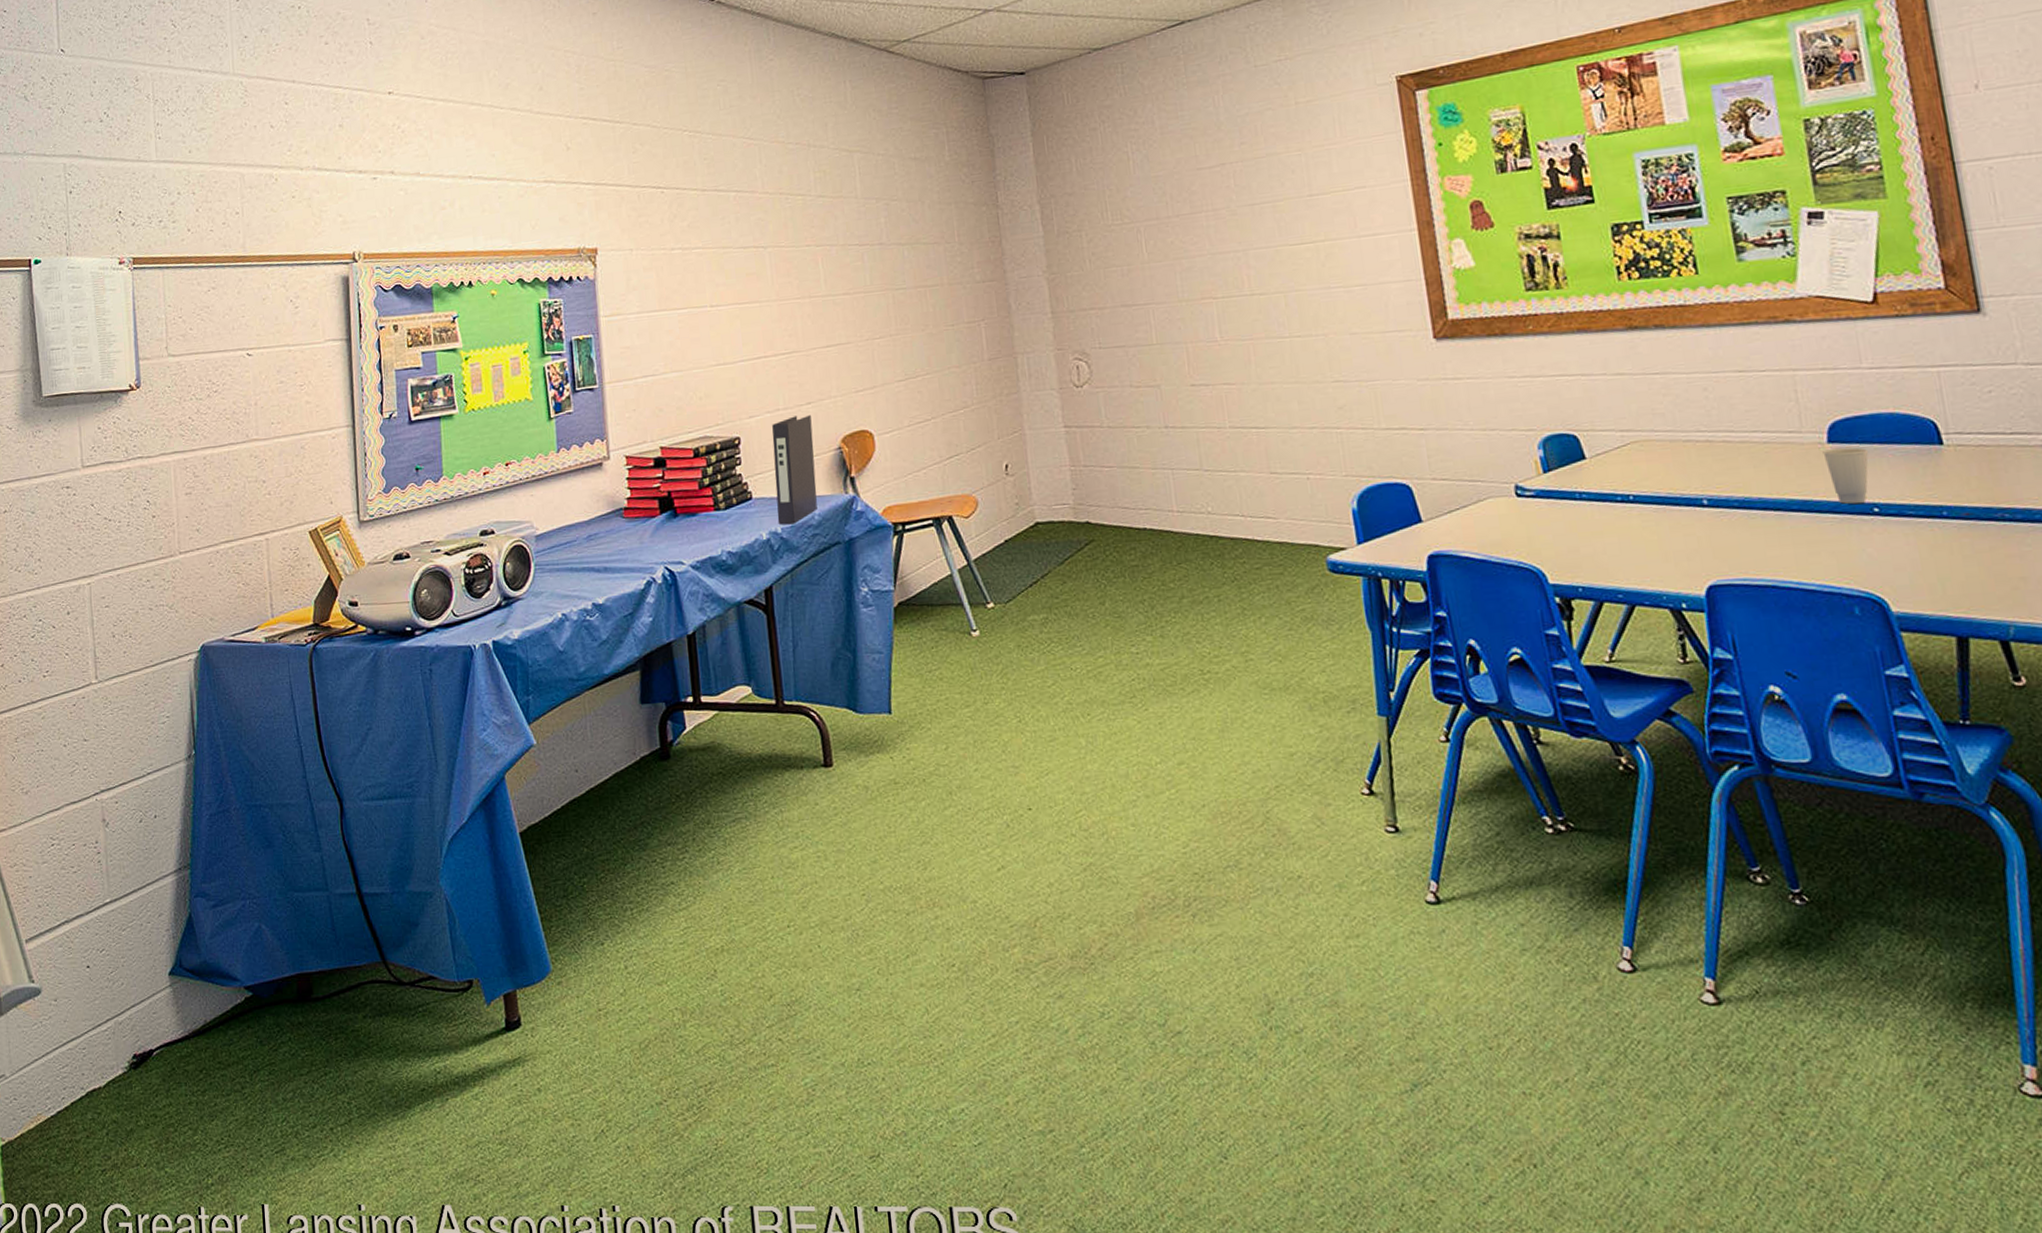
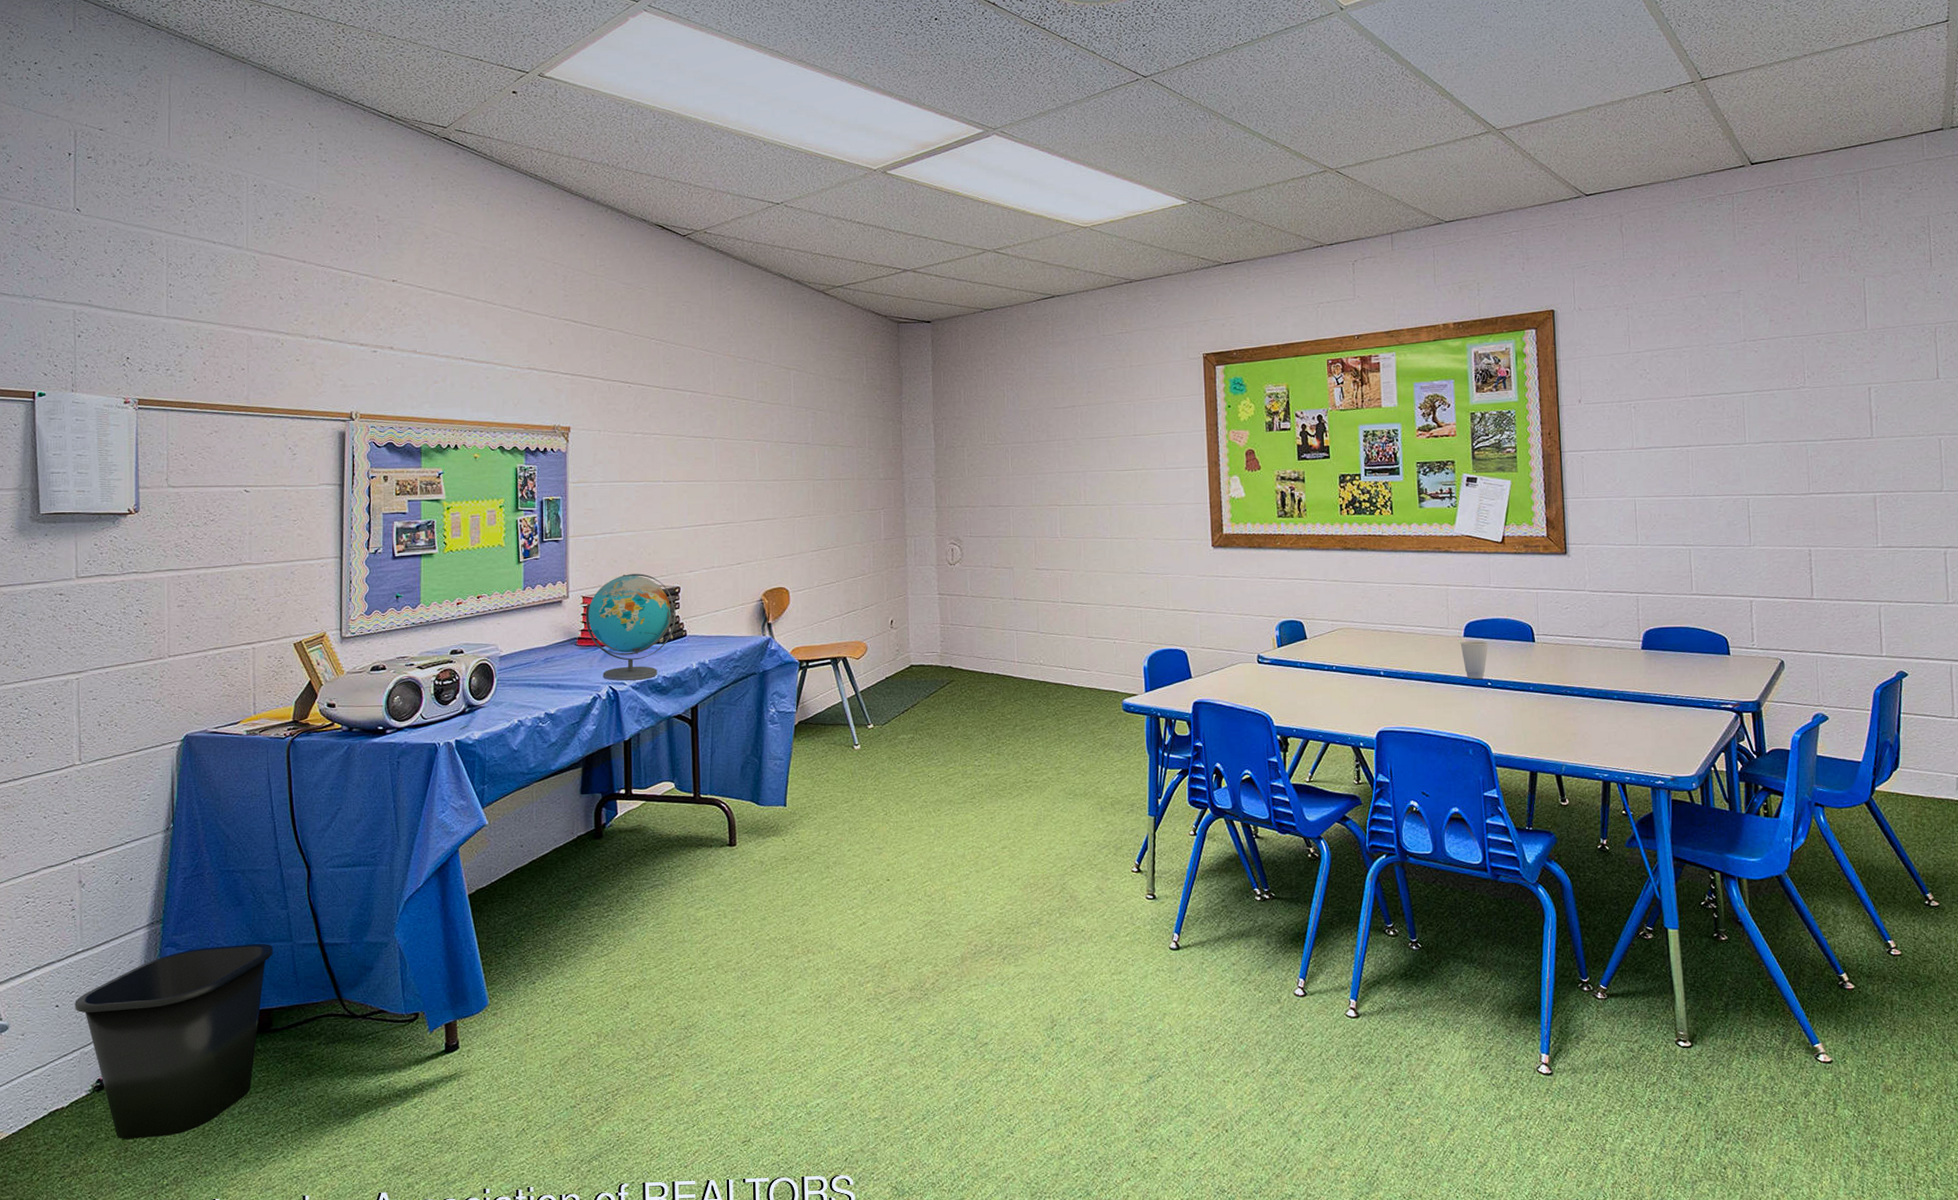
waste bin: none [106,894,308,1127] -> present [75,944,273,1139]
globe: none [630,423,738,560] -> present [585,574,676,681]
binder: present [772,414,818,525] -> none [706,572,740,658]

